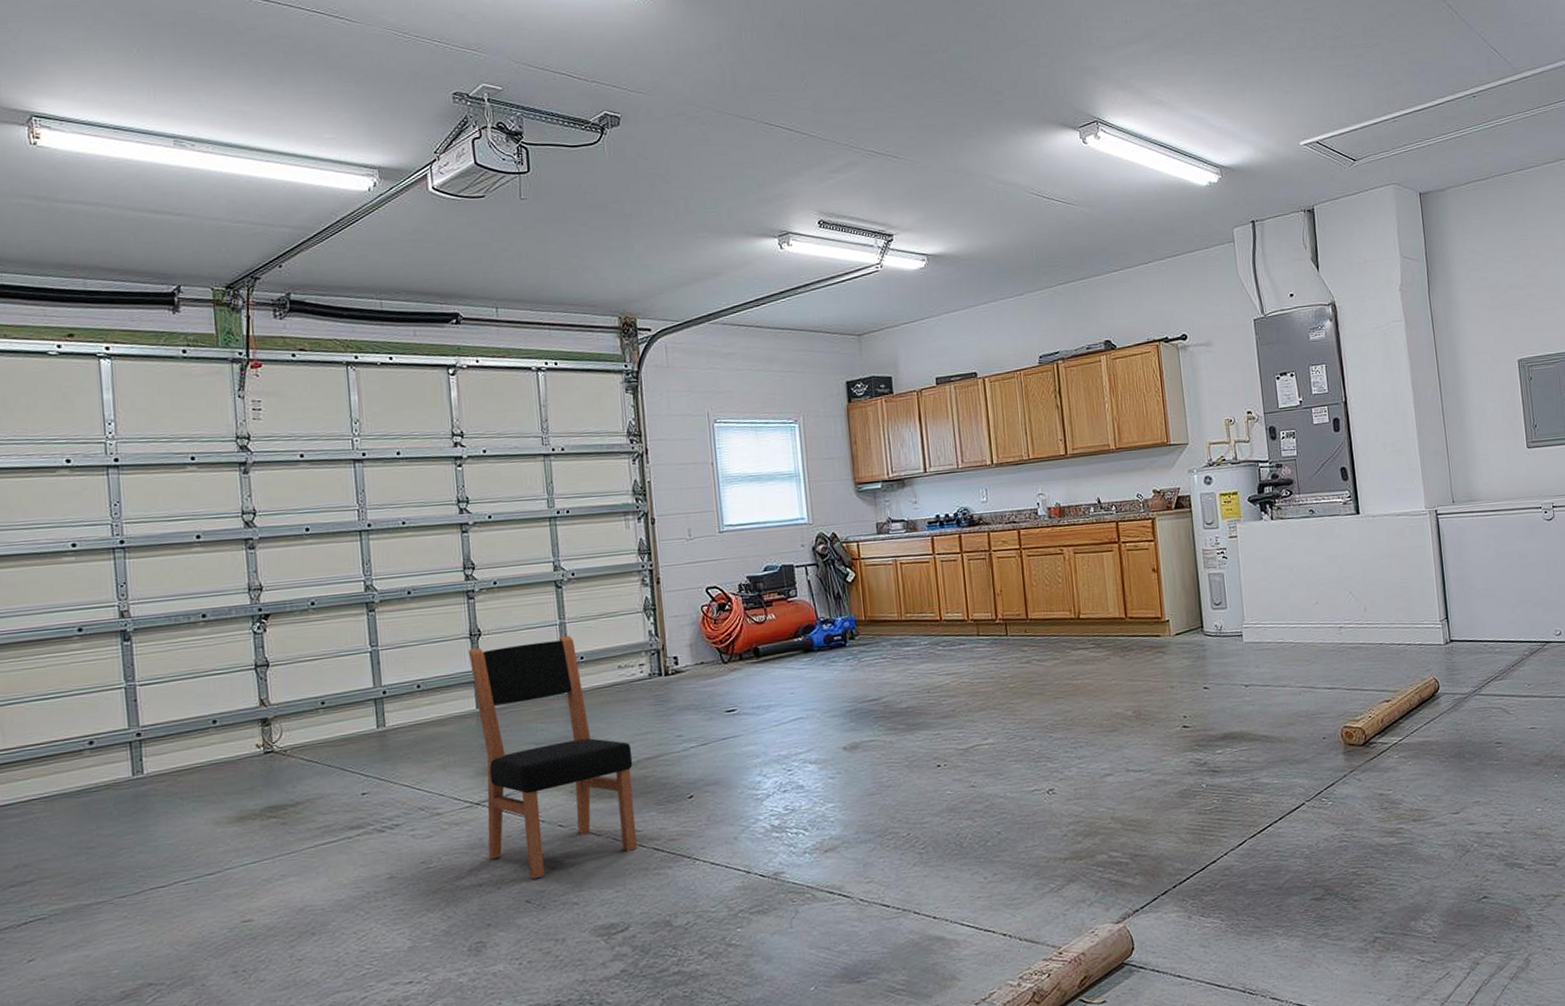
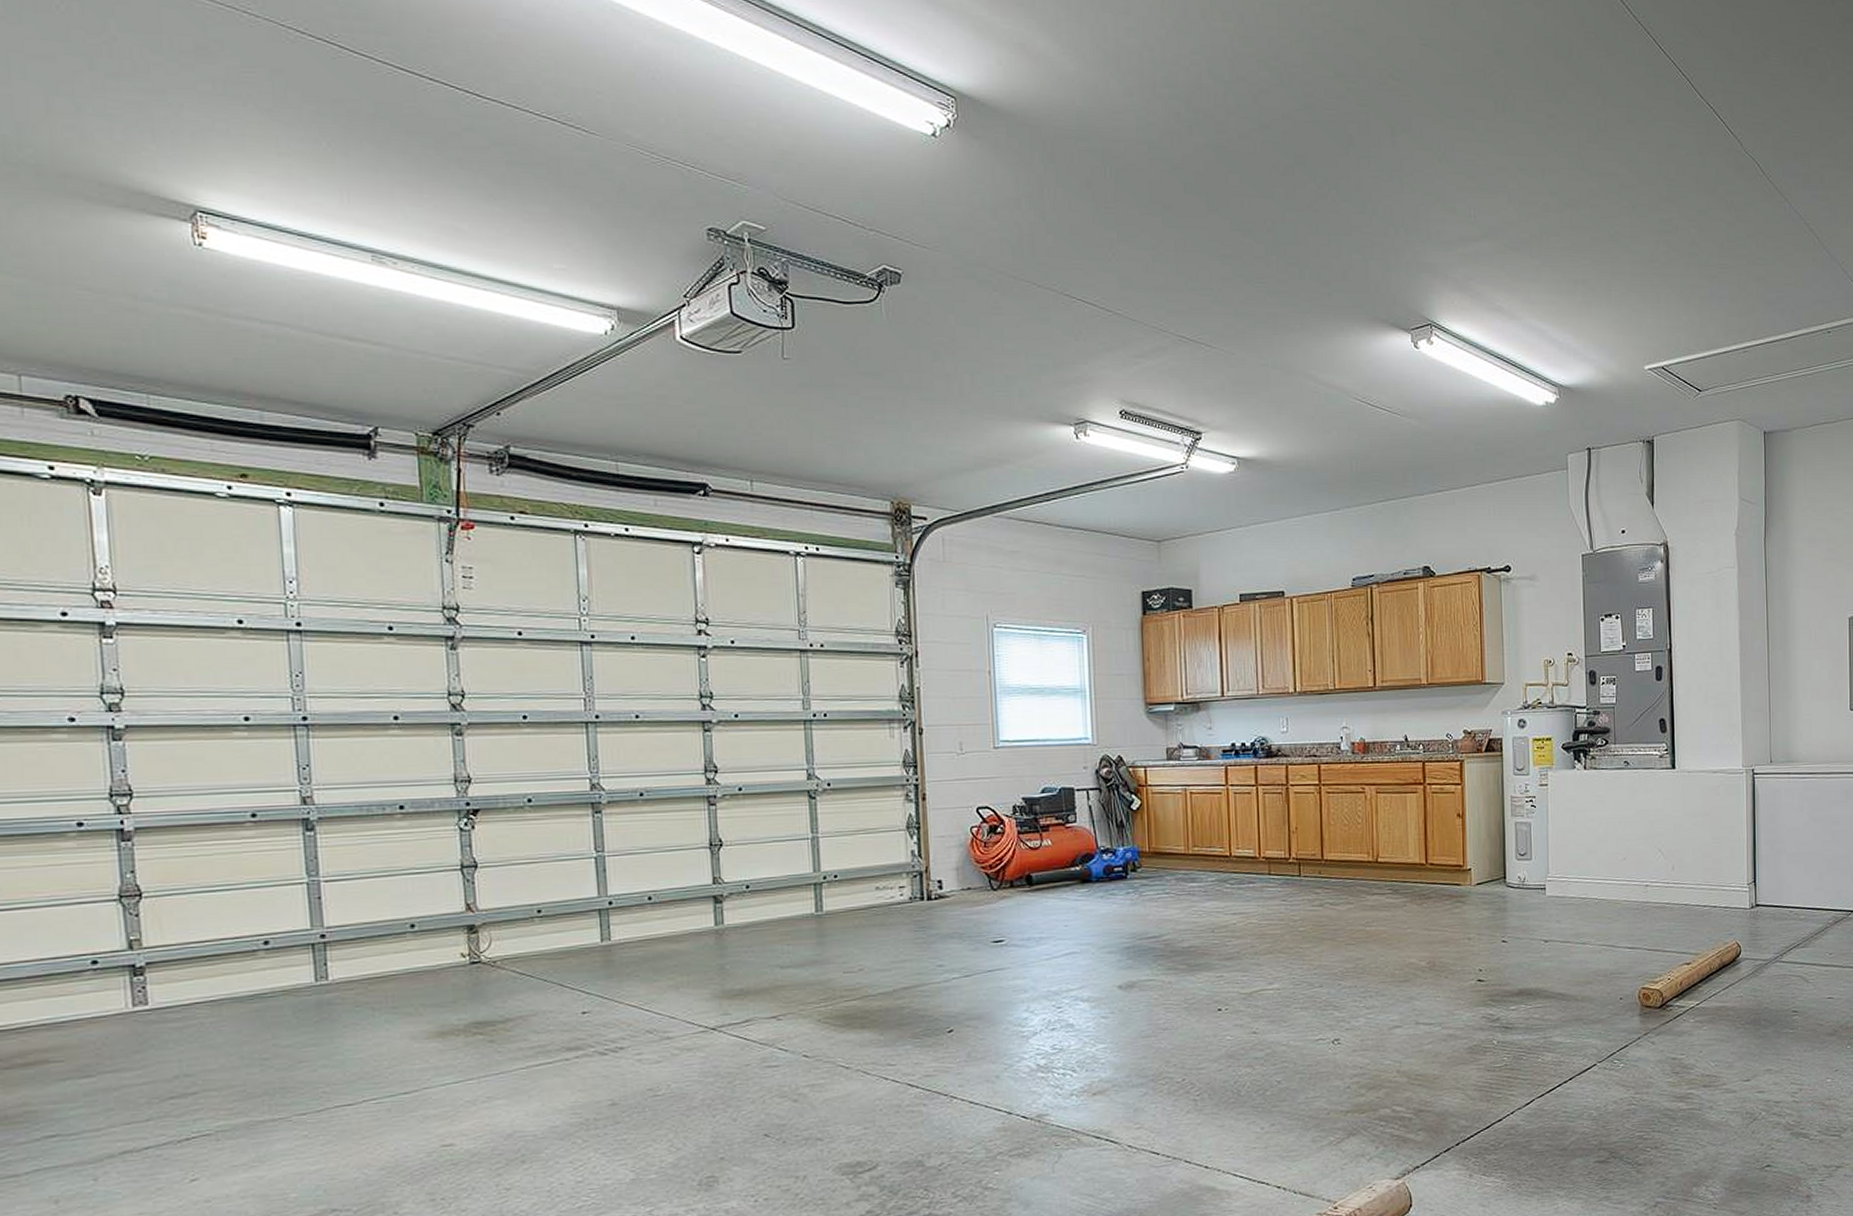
dining chair: present [468,635,638,879] -> none [707,851,890,1112]

